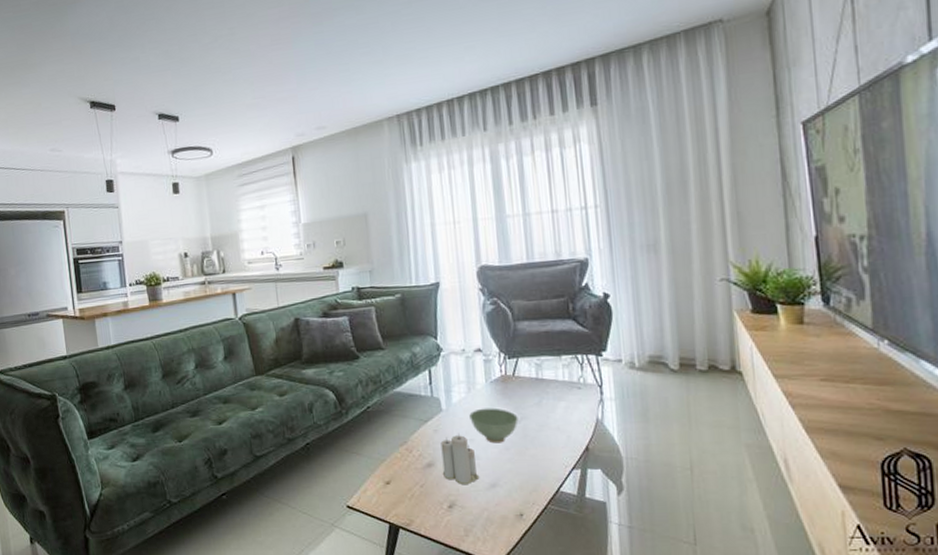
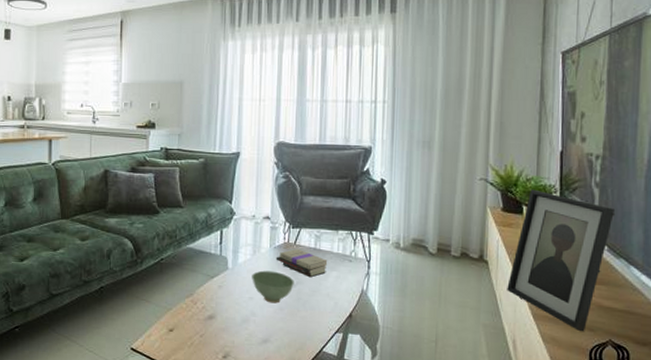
candle: present [440,434,480,485] -> none [221,291,254,339]
books: none [493,380,554,411] -> present [276,248,328,278]
picture frame: none [769,284,893,443] -> present [507,189,616,332]

